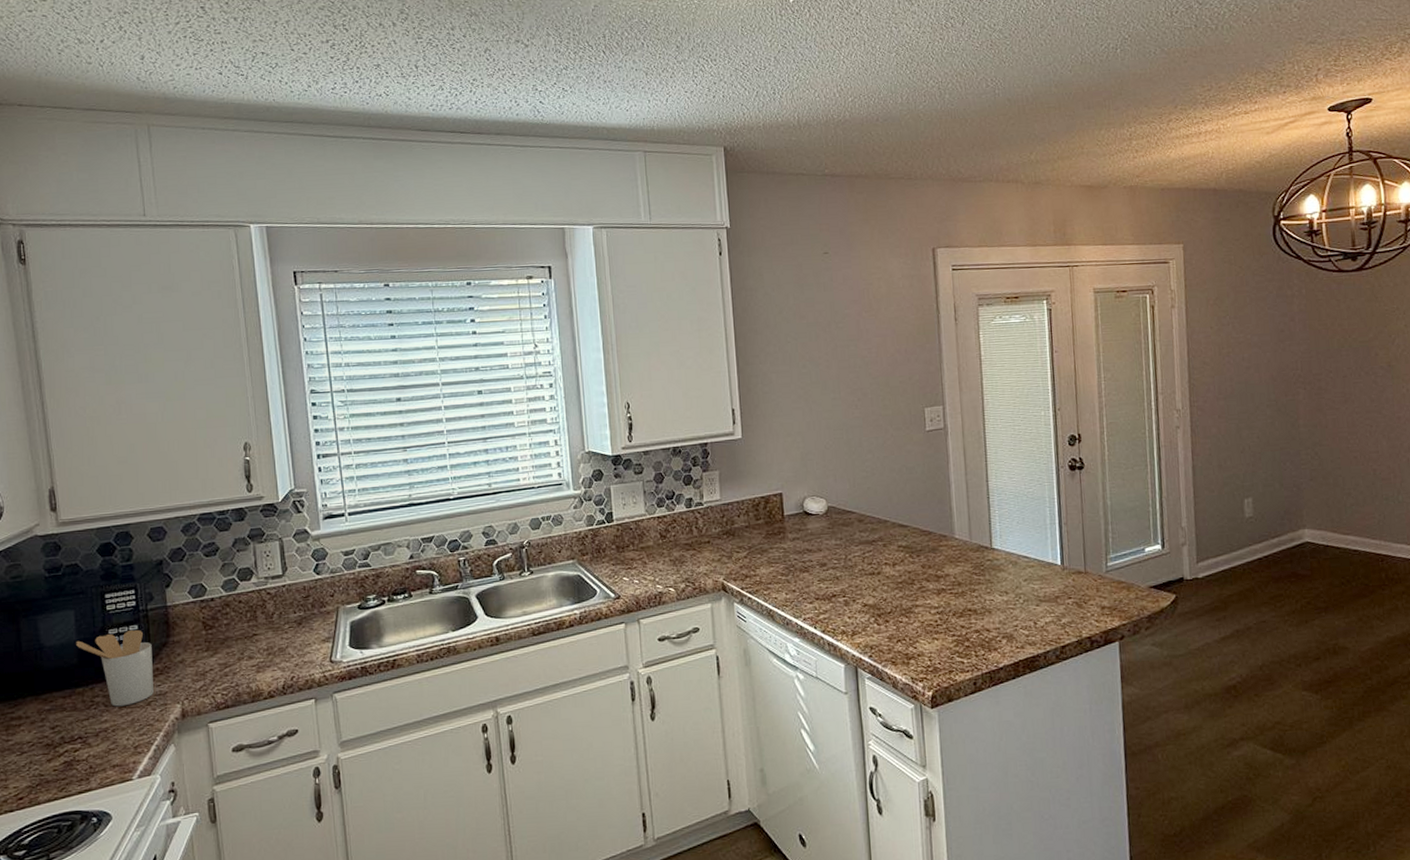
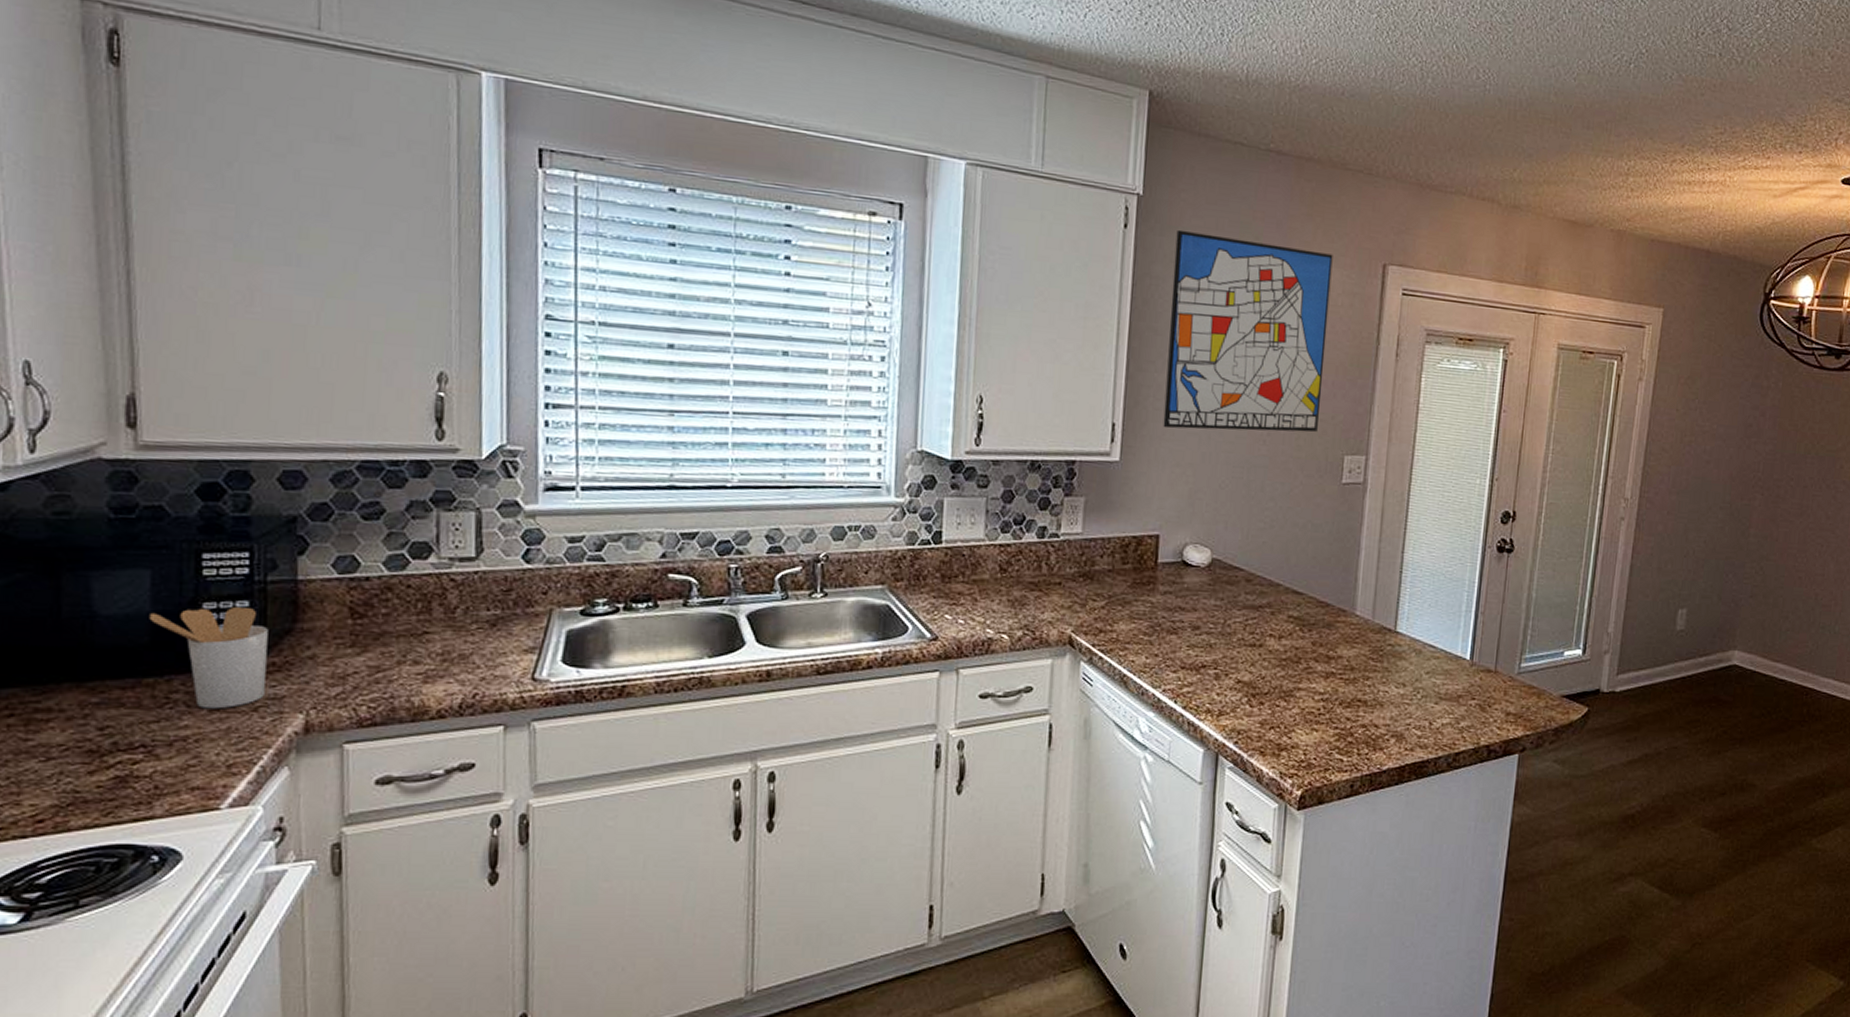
wall art: none [761,247,899,407] -> present [1163,229,1333,433]

